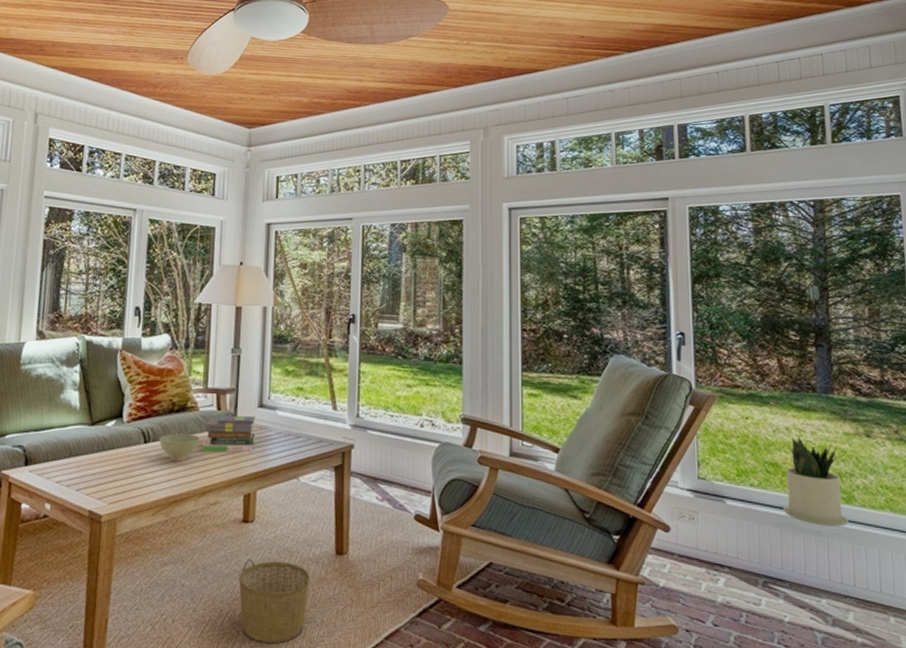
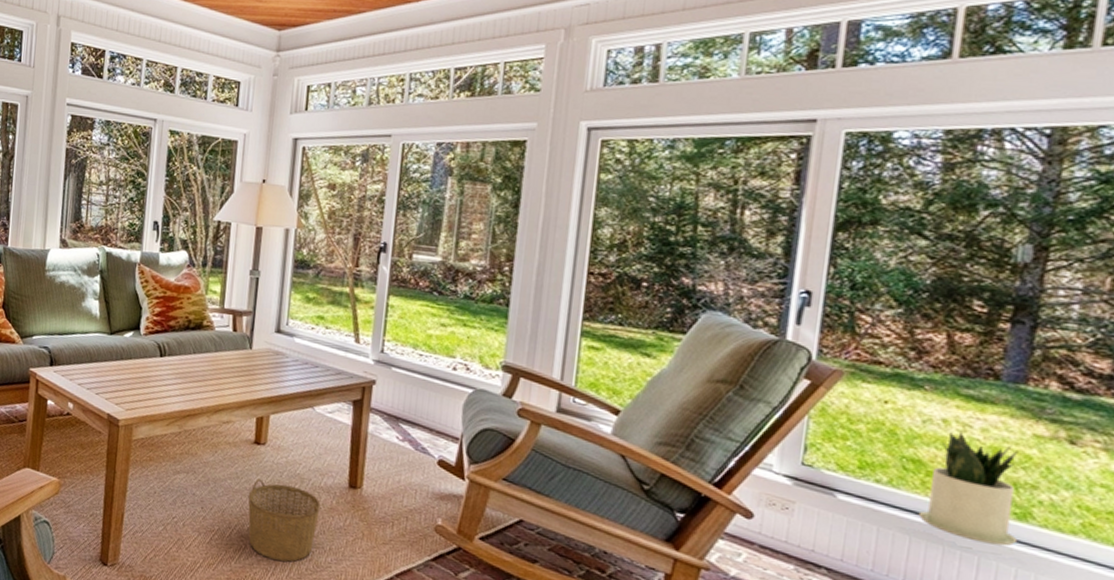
bowl: present [158,433,200,462] -> none [174,350,215,379]
books: present [201,415,256,453] -> none [215,337,272,376]

